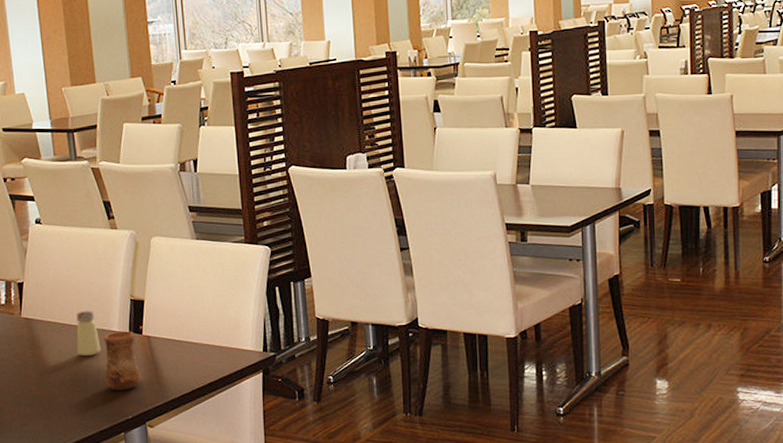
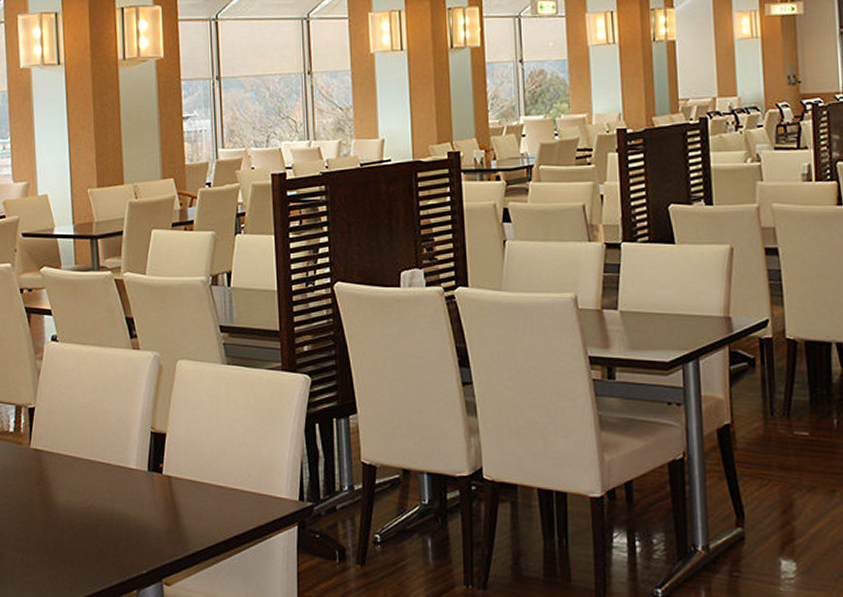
saltshaker: present [76,310,101,357] -> none [89,442,116,497]
cup: present [104,330,142,391] -> none [117,468,160,540]

